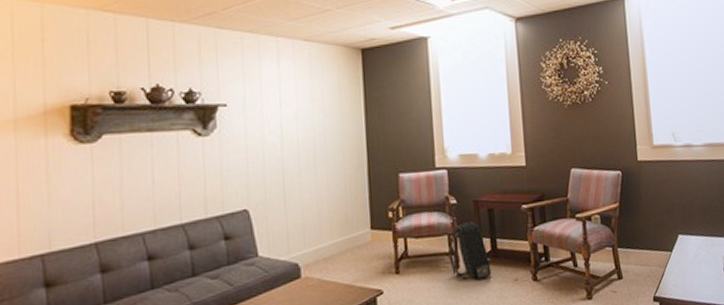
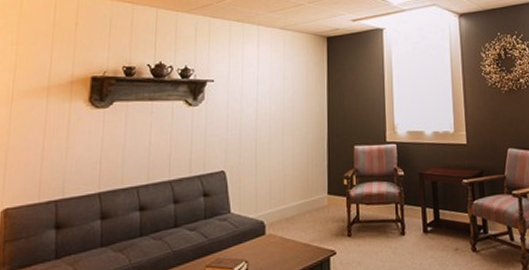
backpack: present [449,220,492,280] -> none [397,191,434,247]

